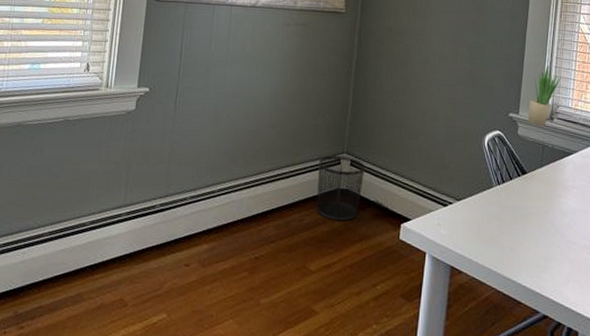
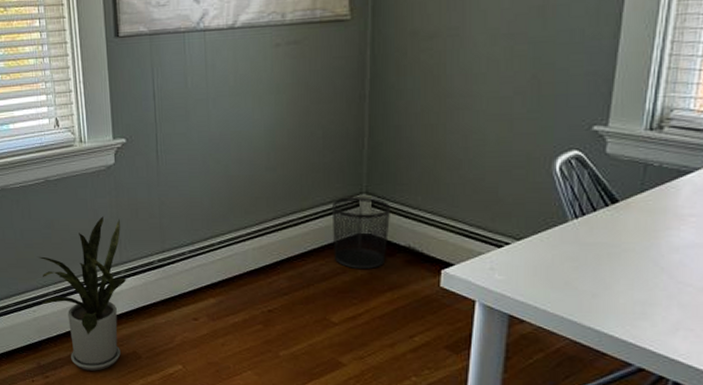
house plant: none [35,158,130,320] -> present [38,216,127,371]
potted plant: present [528,66,561,127] -> none [622,55,678,140]

